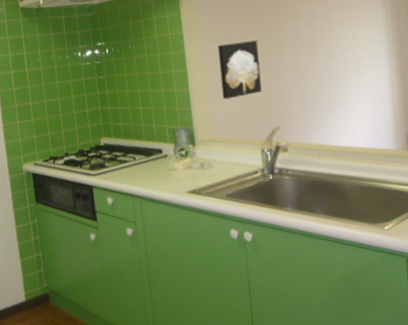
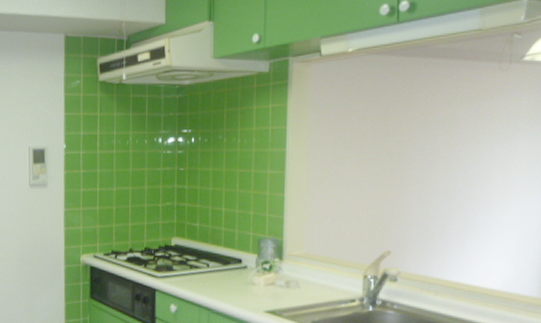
wall art: present [218,40,262,100] -> none [324,145,379,212]

